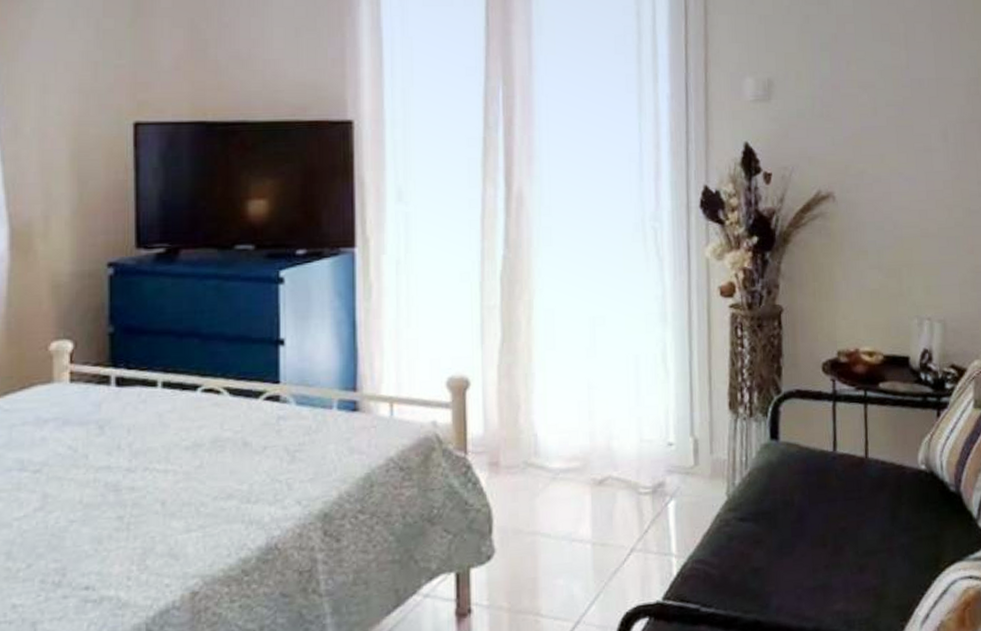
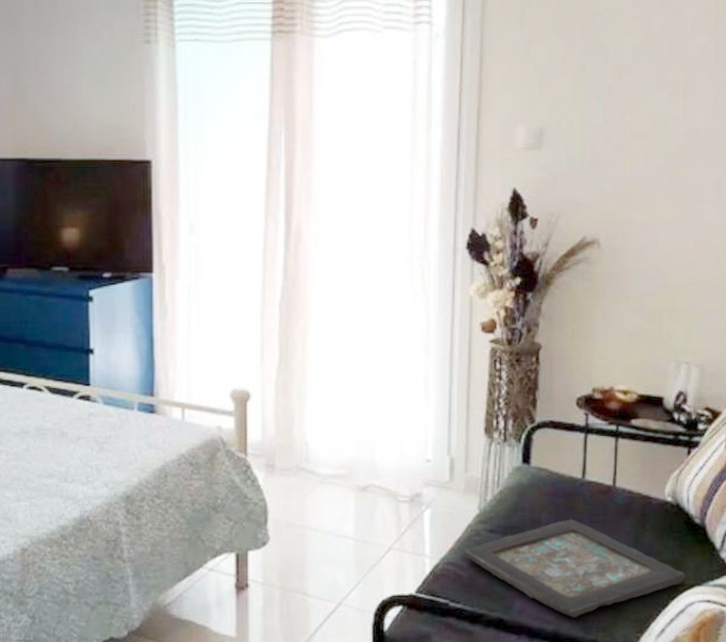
decorative tray: none [713,498,946,611] -> present [463,519,686,618]

